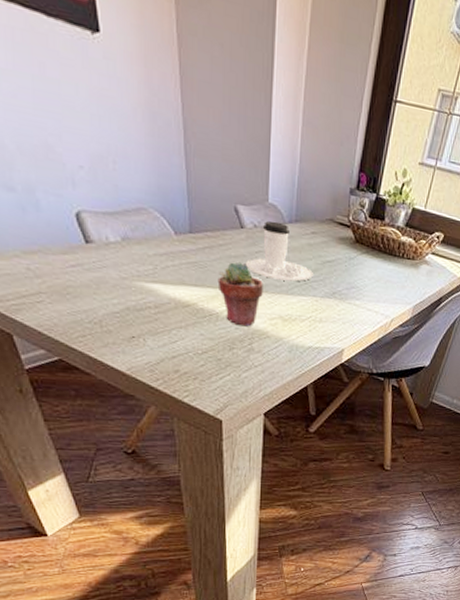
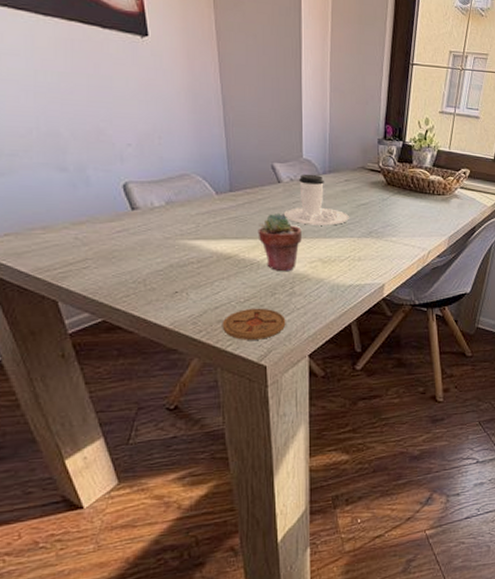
coaster: none [179,361,243,394] -> present [222,308,286,340]

